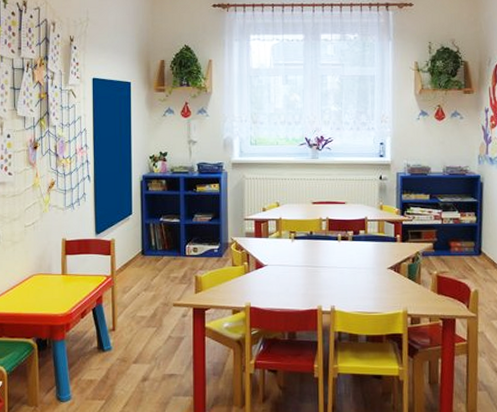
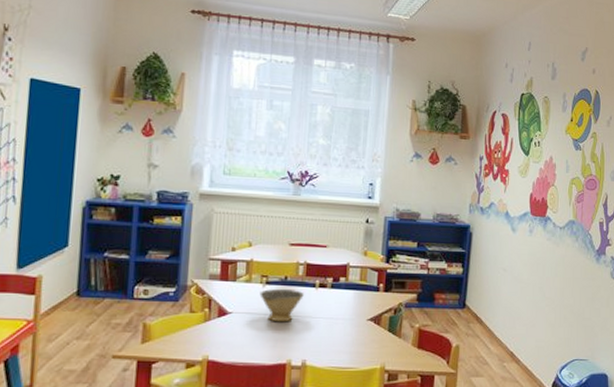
bowl: none [289,242,328,273] -> present [259,288,304,322]

